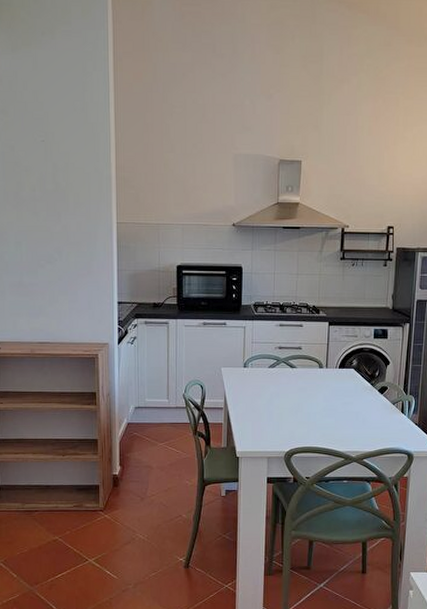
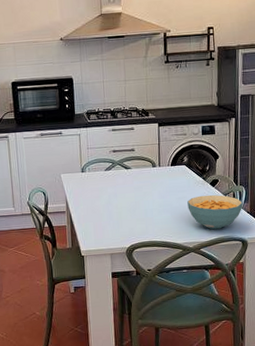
cereal bowl: none [353,402,411,440] -> present [187,195,243,230]

